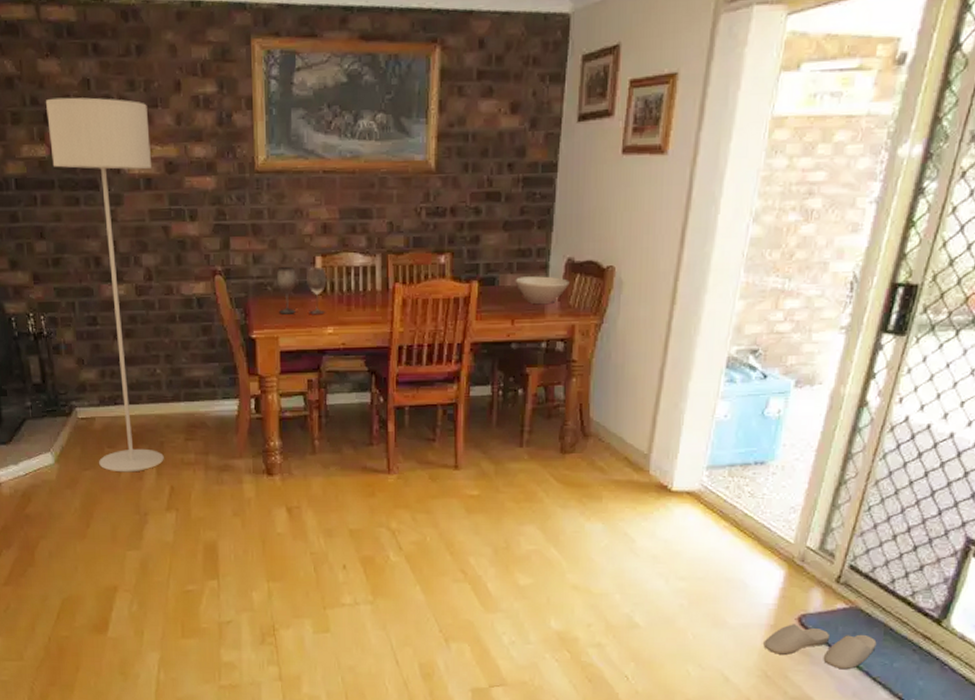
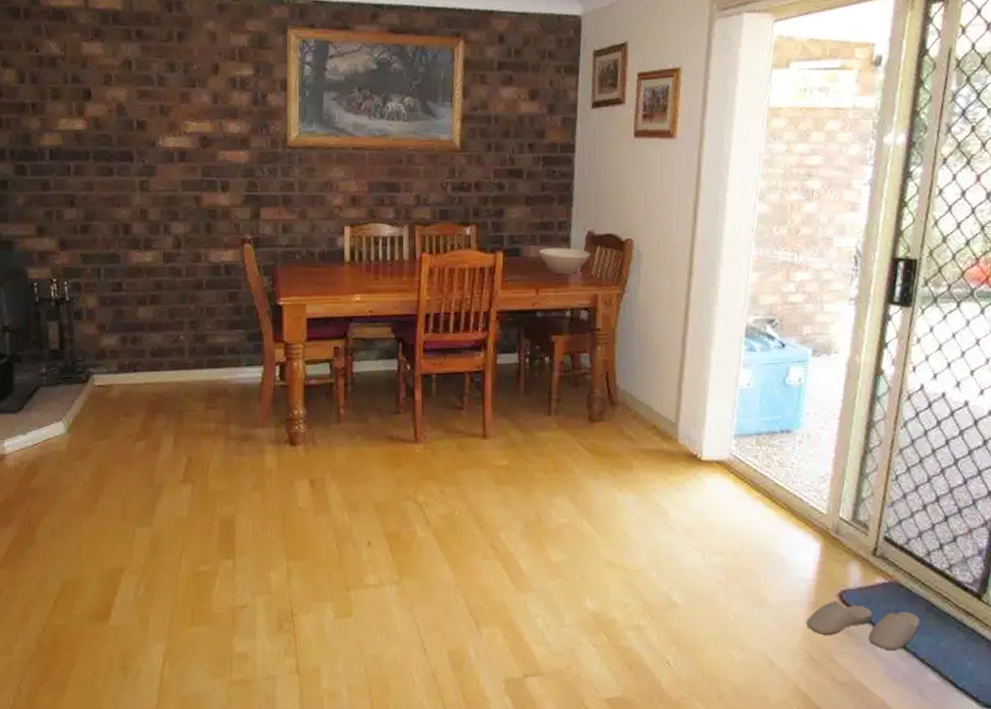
floor lamp: present [45,97,164,473] -> none [86,76,186,443]
wineglass: present [276,267,327,315] -> none [305,237,355,283]

